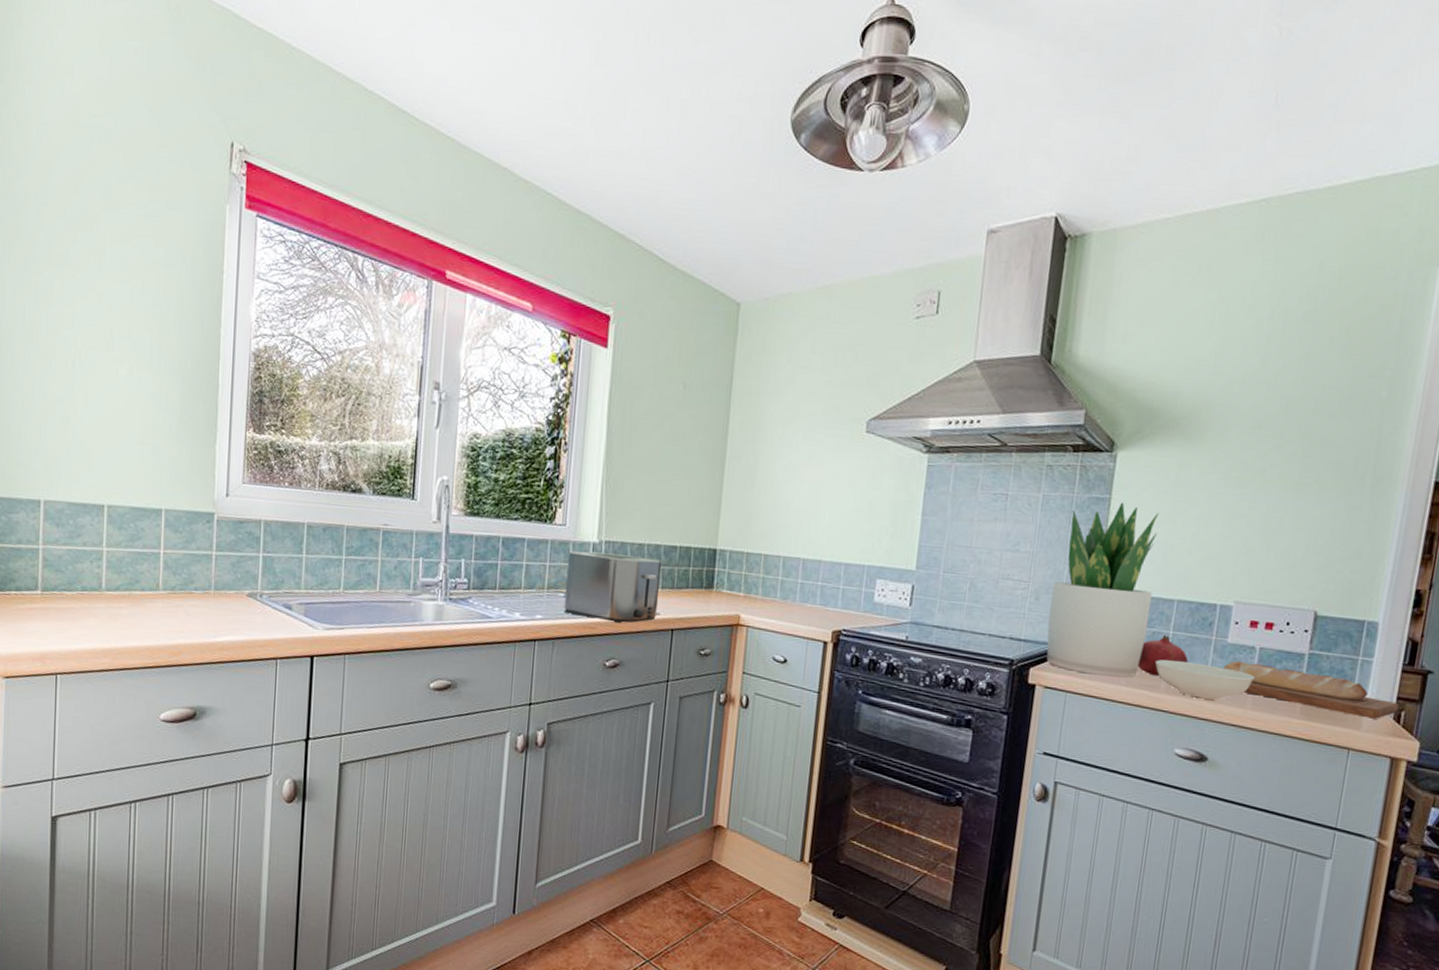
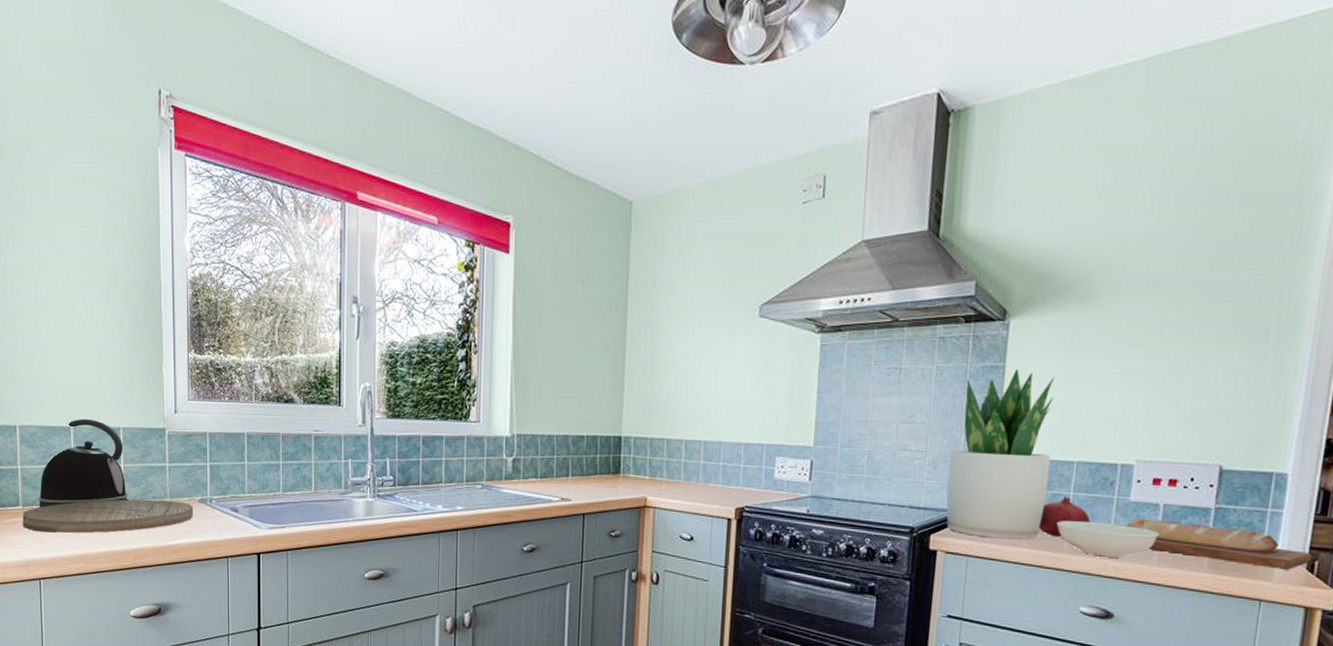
cutting board: none [40,588,241,626] -> present [22,499,194,534]
kettle: none [60,496,167,594] -> present [37,418,128,508]
toaster: present [563,551,662,624] -> none [482,445,571,511]

